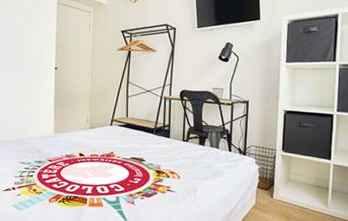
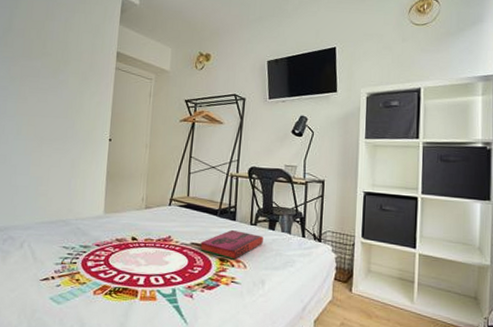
hardback book: none [139,145,194,172] -> present [200,229,263,260]

